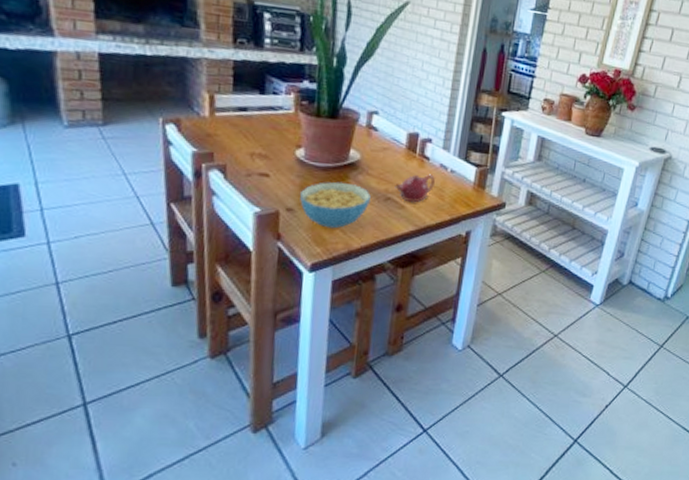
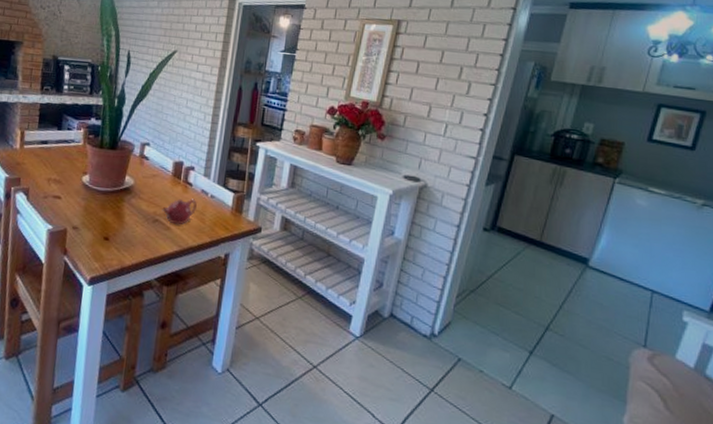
cereal bowl: present [299,181,371,229] -> none [83,204,141,247]

